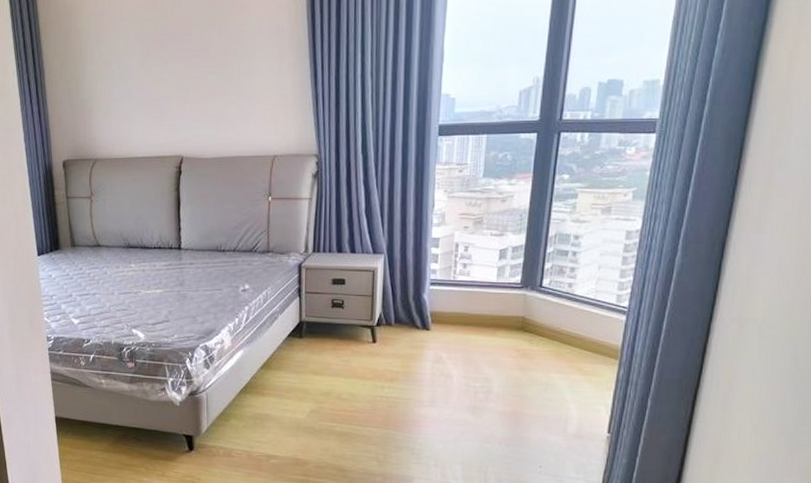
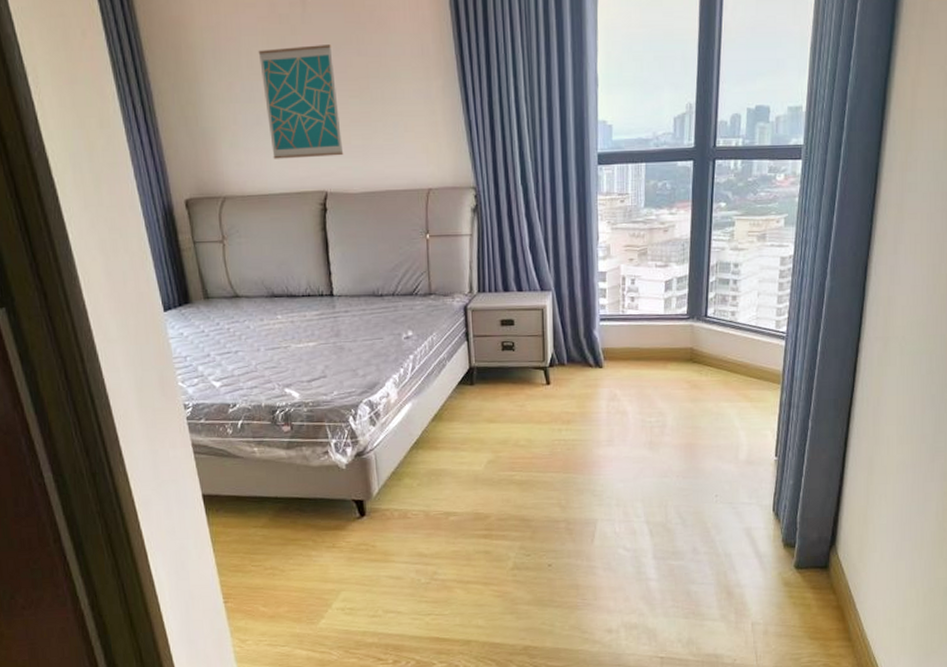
wall art: none [134,27,200,127] -> present [258,45,344,159]

